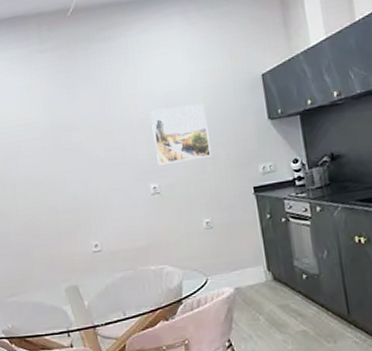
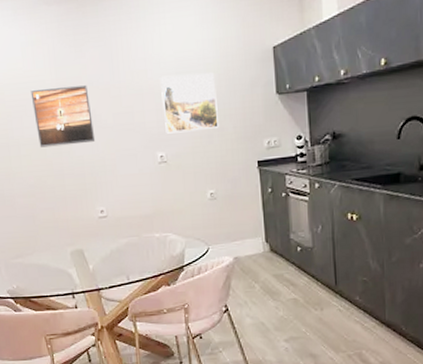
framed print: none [25,124,89,186] -> present [30,85,96,148]

